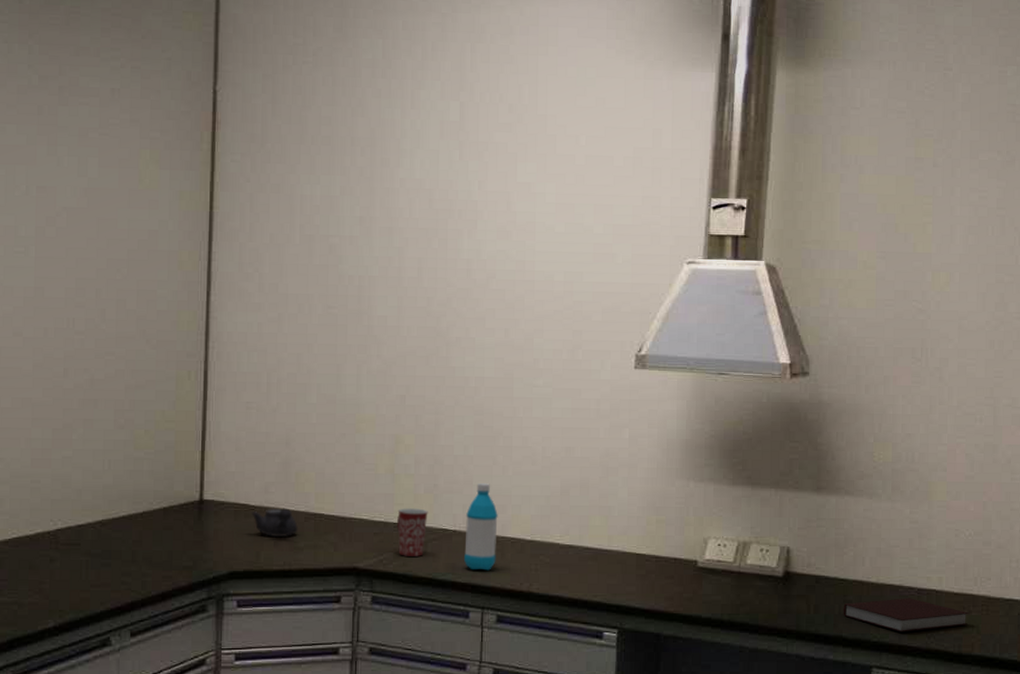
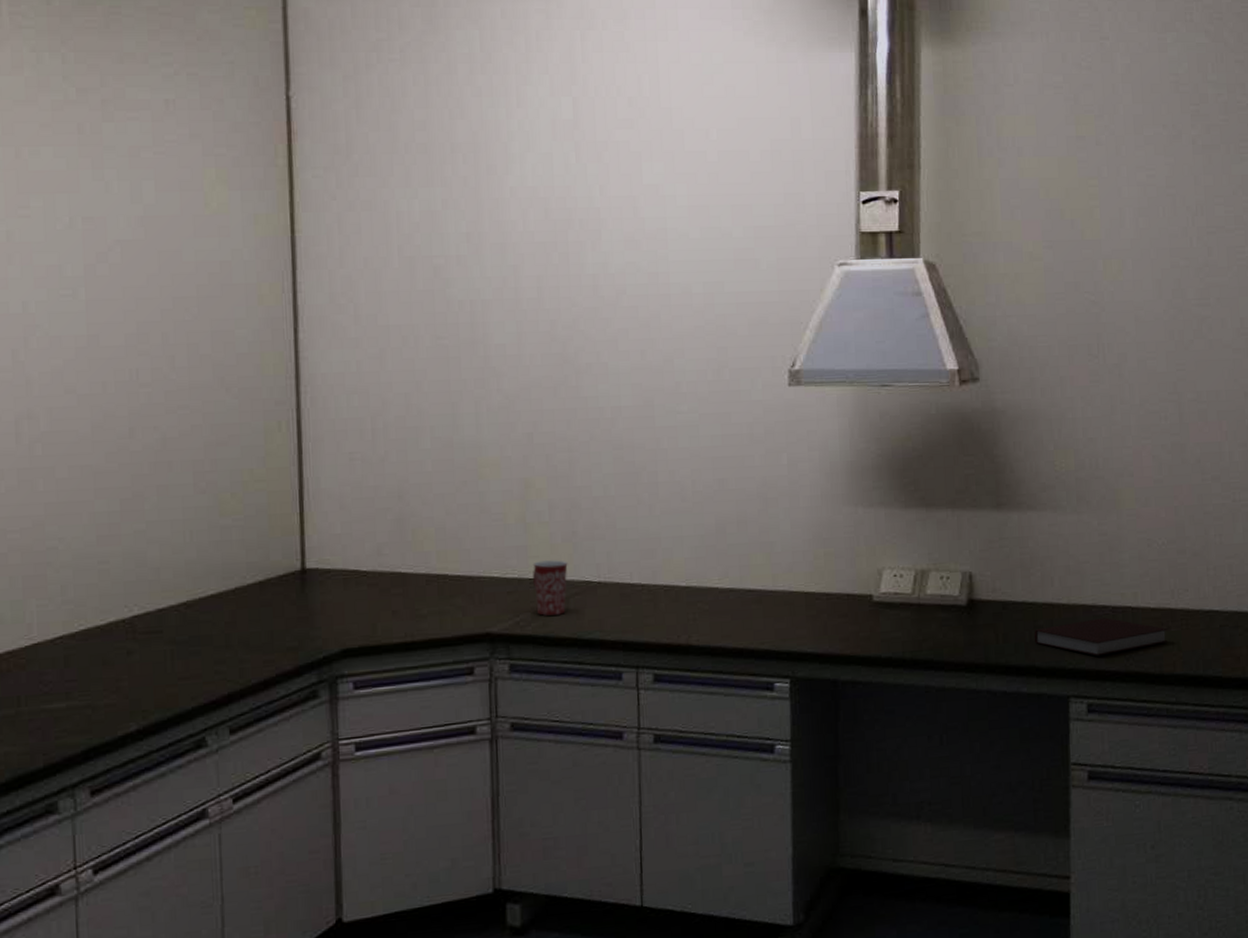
teapot: present [252,508,298,538] -> none [364,571,419,606]
water bottle: present [464,483,498,571] -> none [611,526,649,626]

